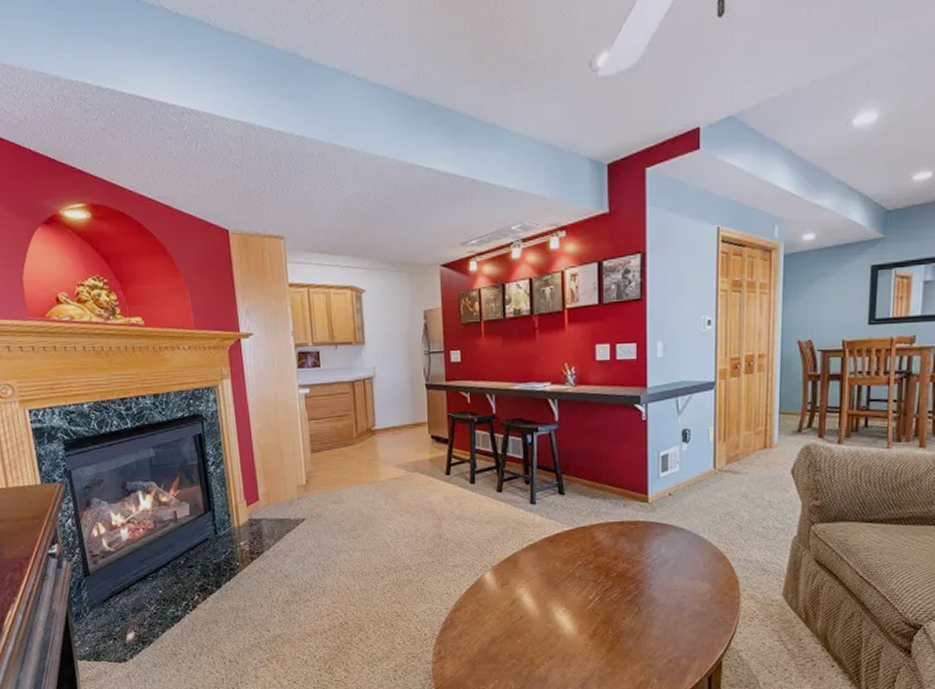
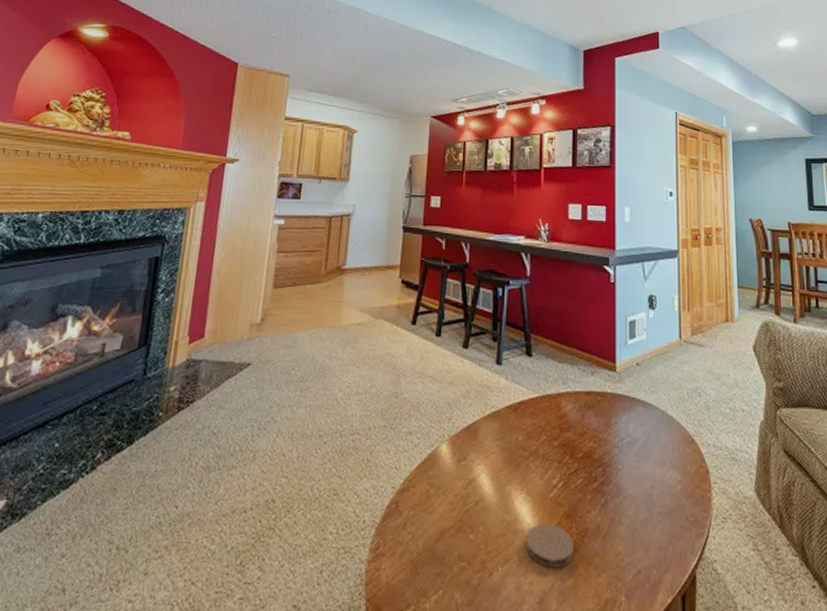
coaster: none [567,628,610,661] -> present [526,523,574,568]

